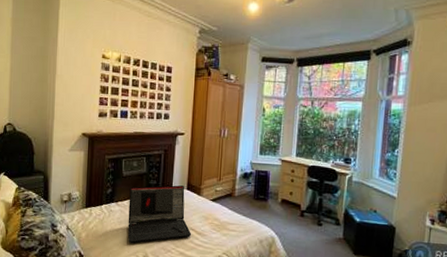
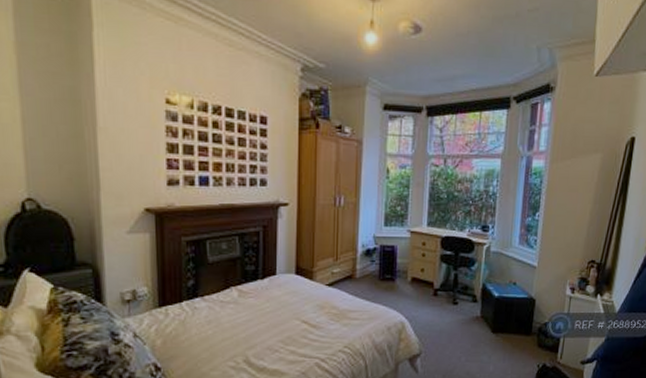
laptop: present [128,185,192,243] -> none [219,270,305,346]

